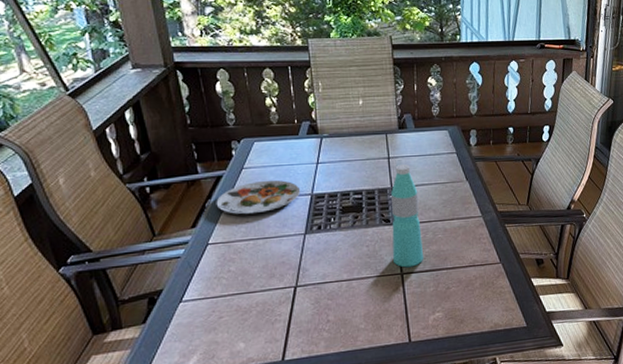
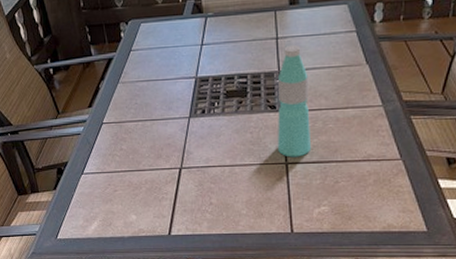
plate: present [216,180,301,215] -> none [108,62,185,97]

